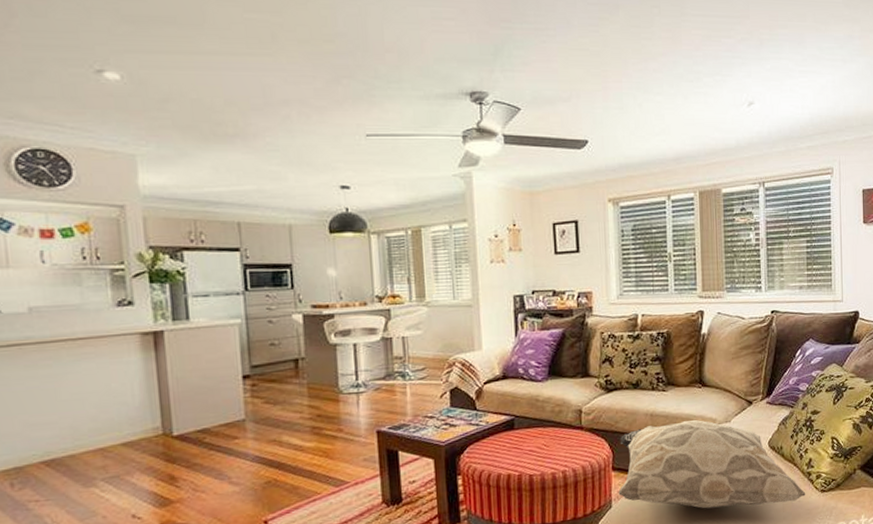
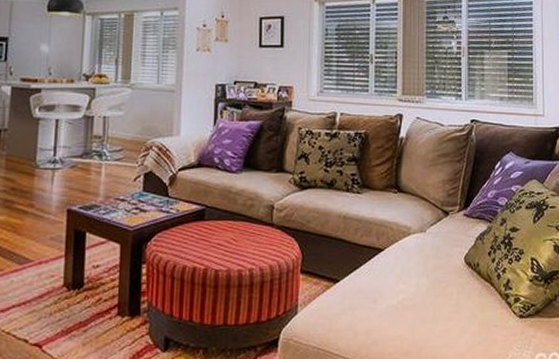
decorative pillow: present [618,419,806,509] -> none [305,226,503,326]

